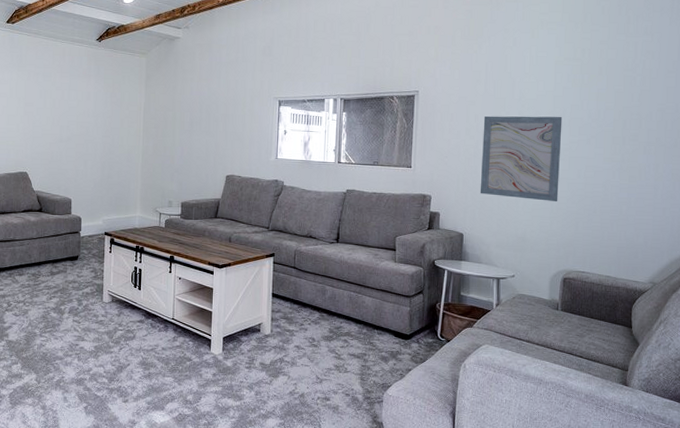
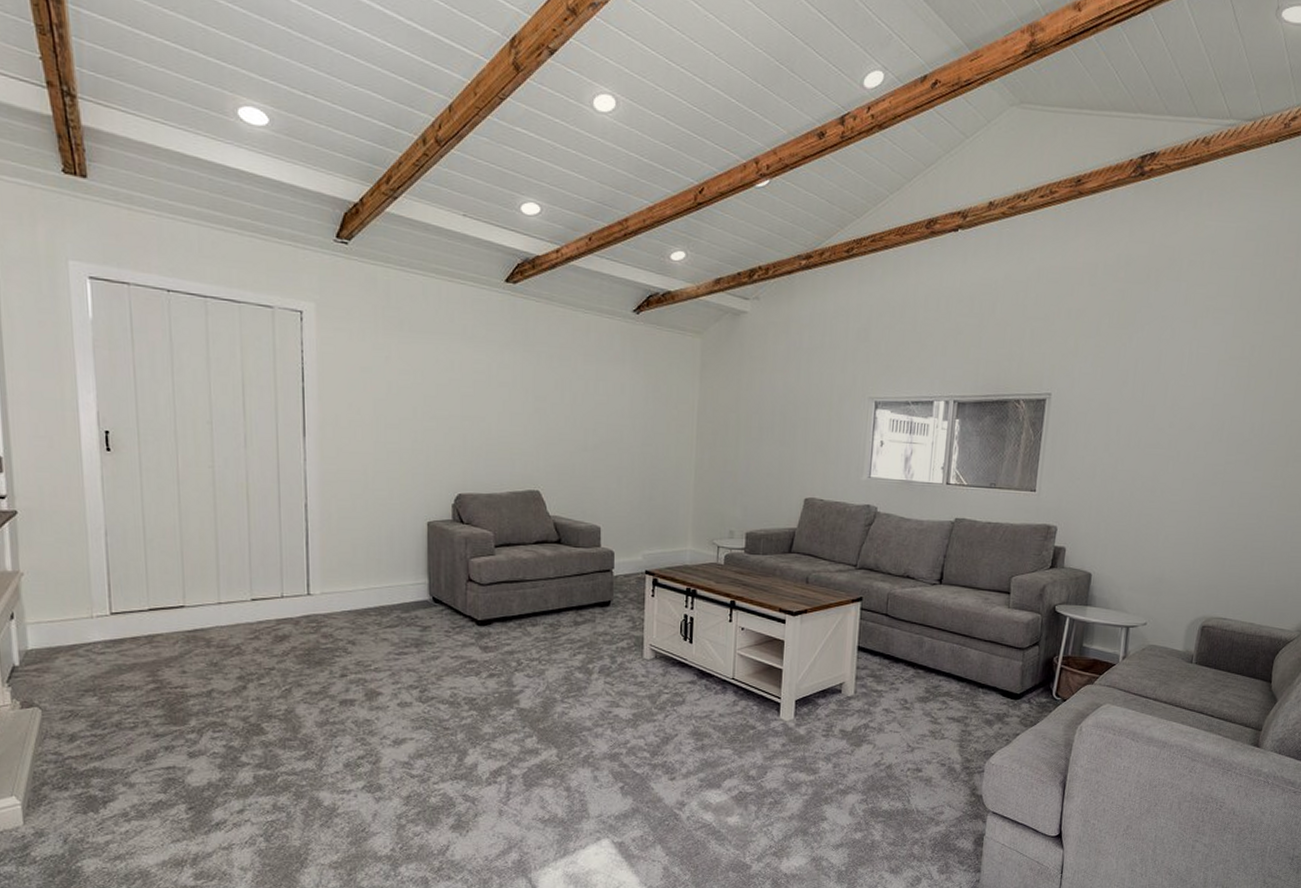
wall art: present [480,116,563,202] -> none [1115,427,1220,536]

